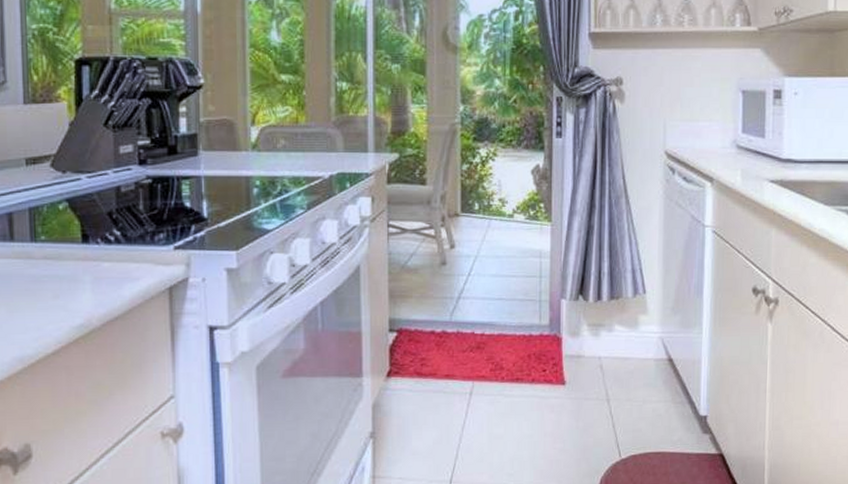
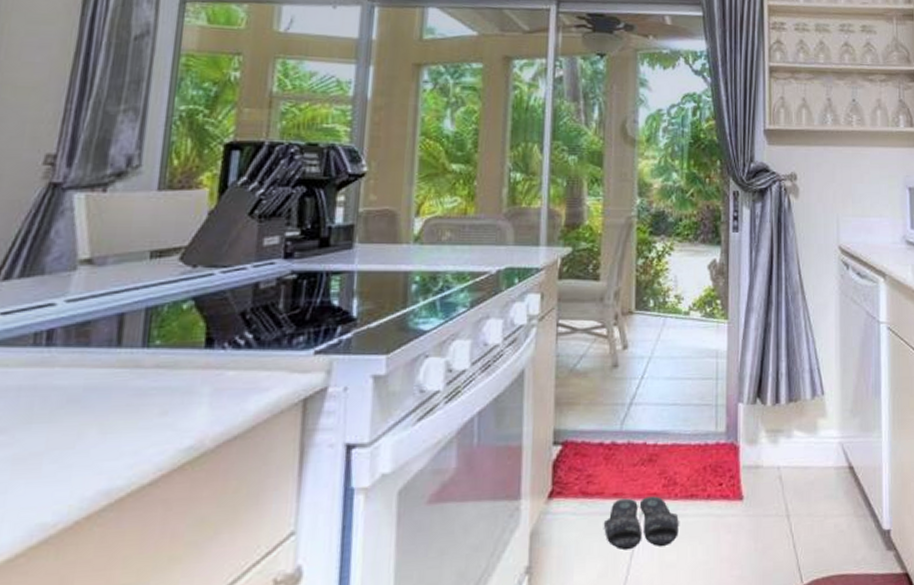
slippers: none [437,378,506,422] -> present [603,496,679,549]

